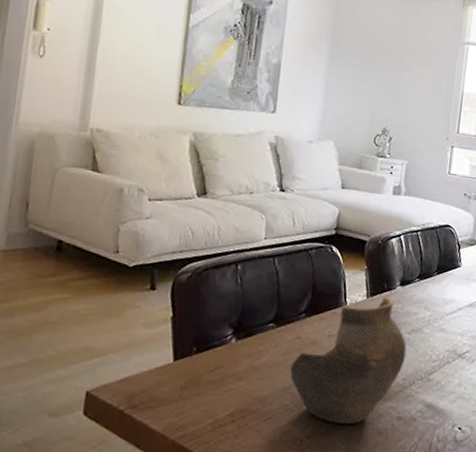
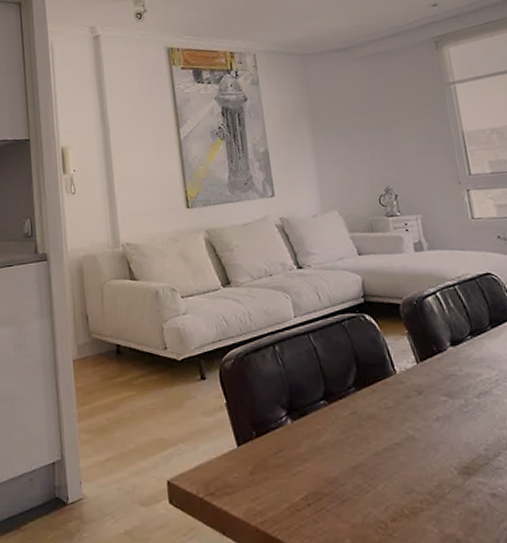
ceramic bowl: present [290,297,407,425] -> none [353,360,482,505]

